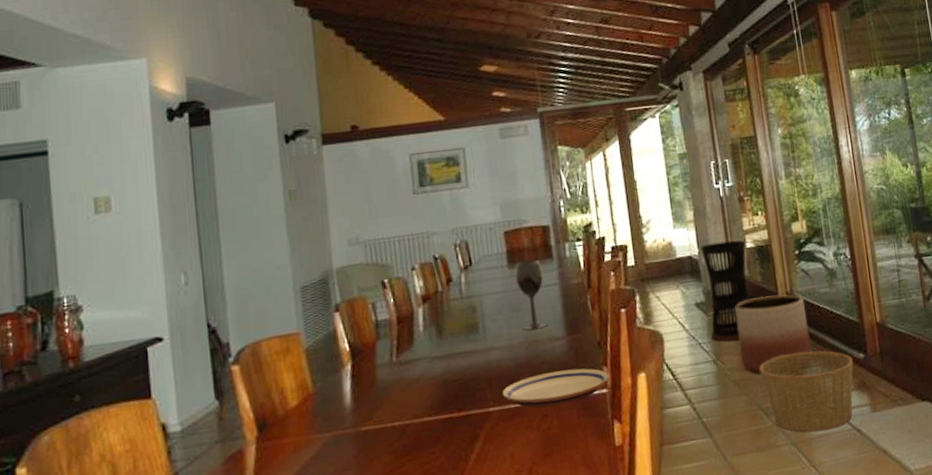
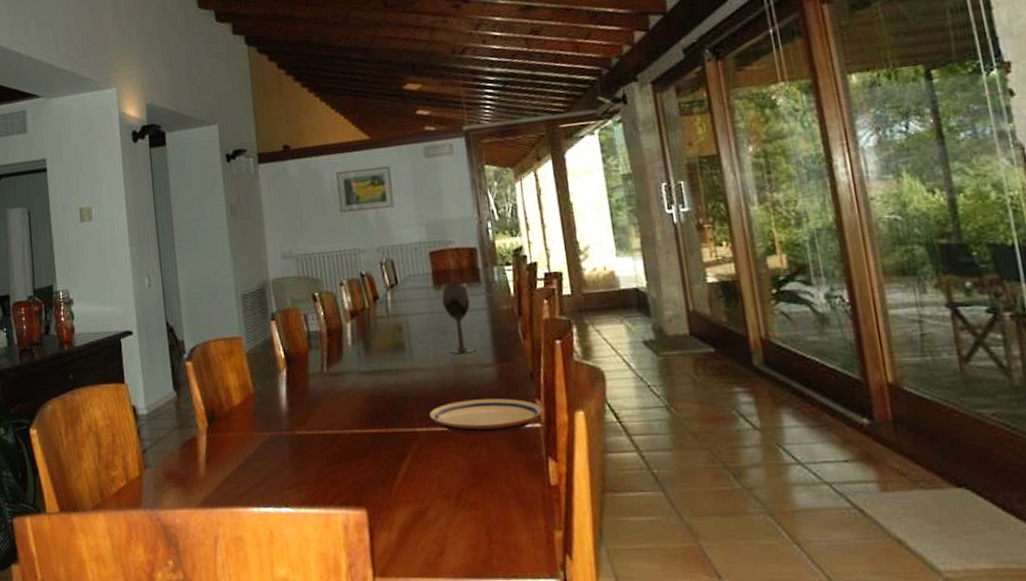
umbrella stand: present [700,240,749,342] -> none [649,273,711,387]
planter: present [735,294,812,374] -> none [692,339,795,430]
basket: present [759,350,854,433] -> none [724,408,854,505]

